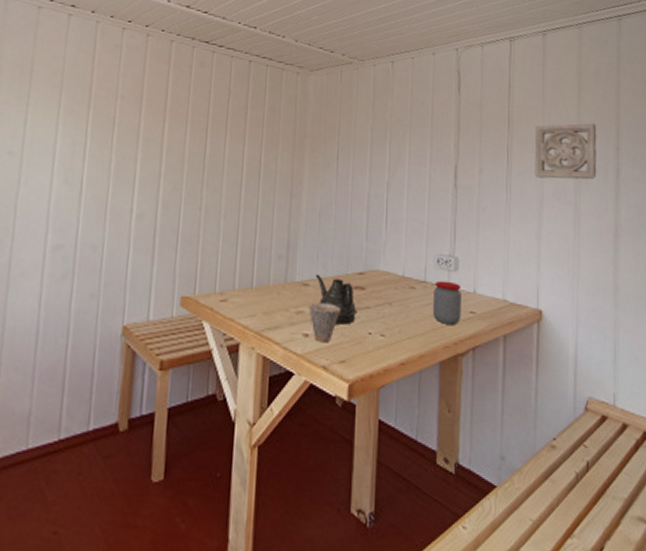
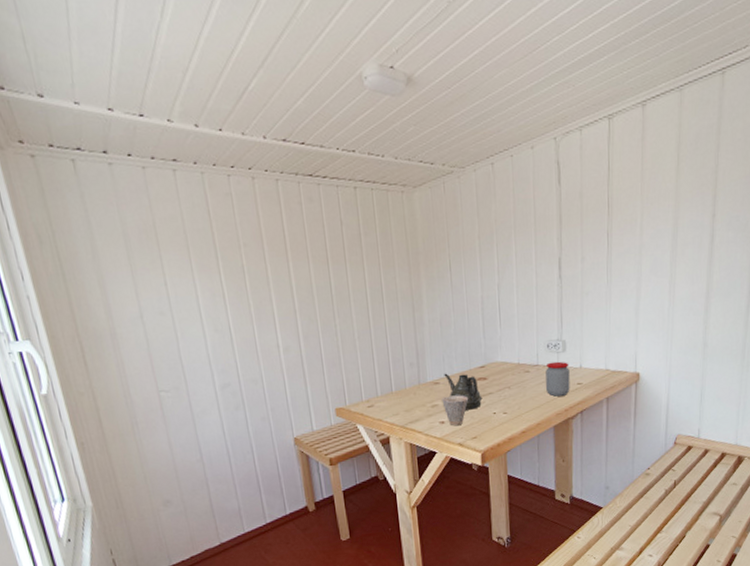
wall ornament: present [534,123,597,180] -> none [633,193,694,257]

